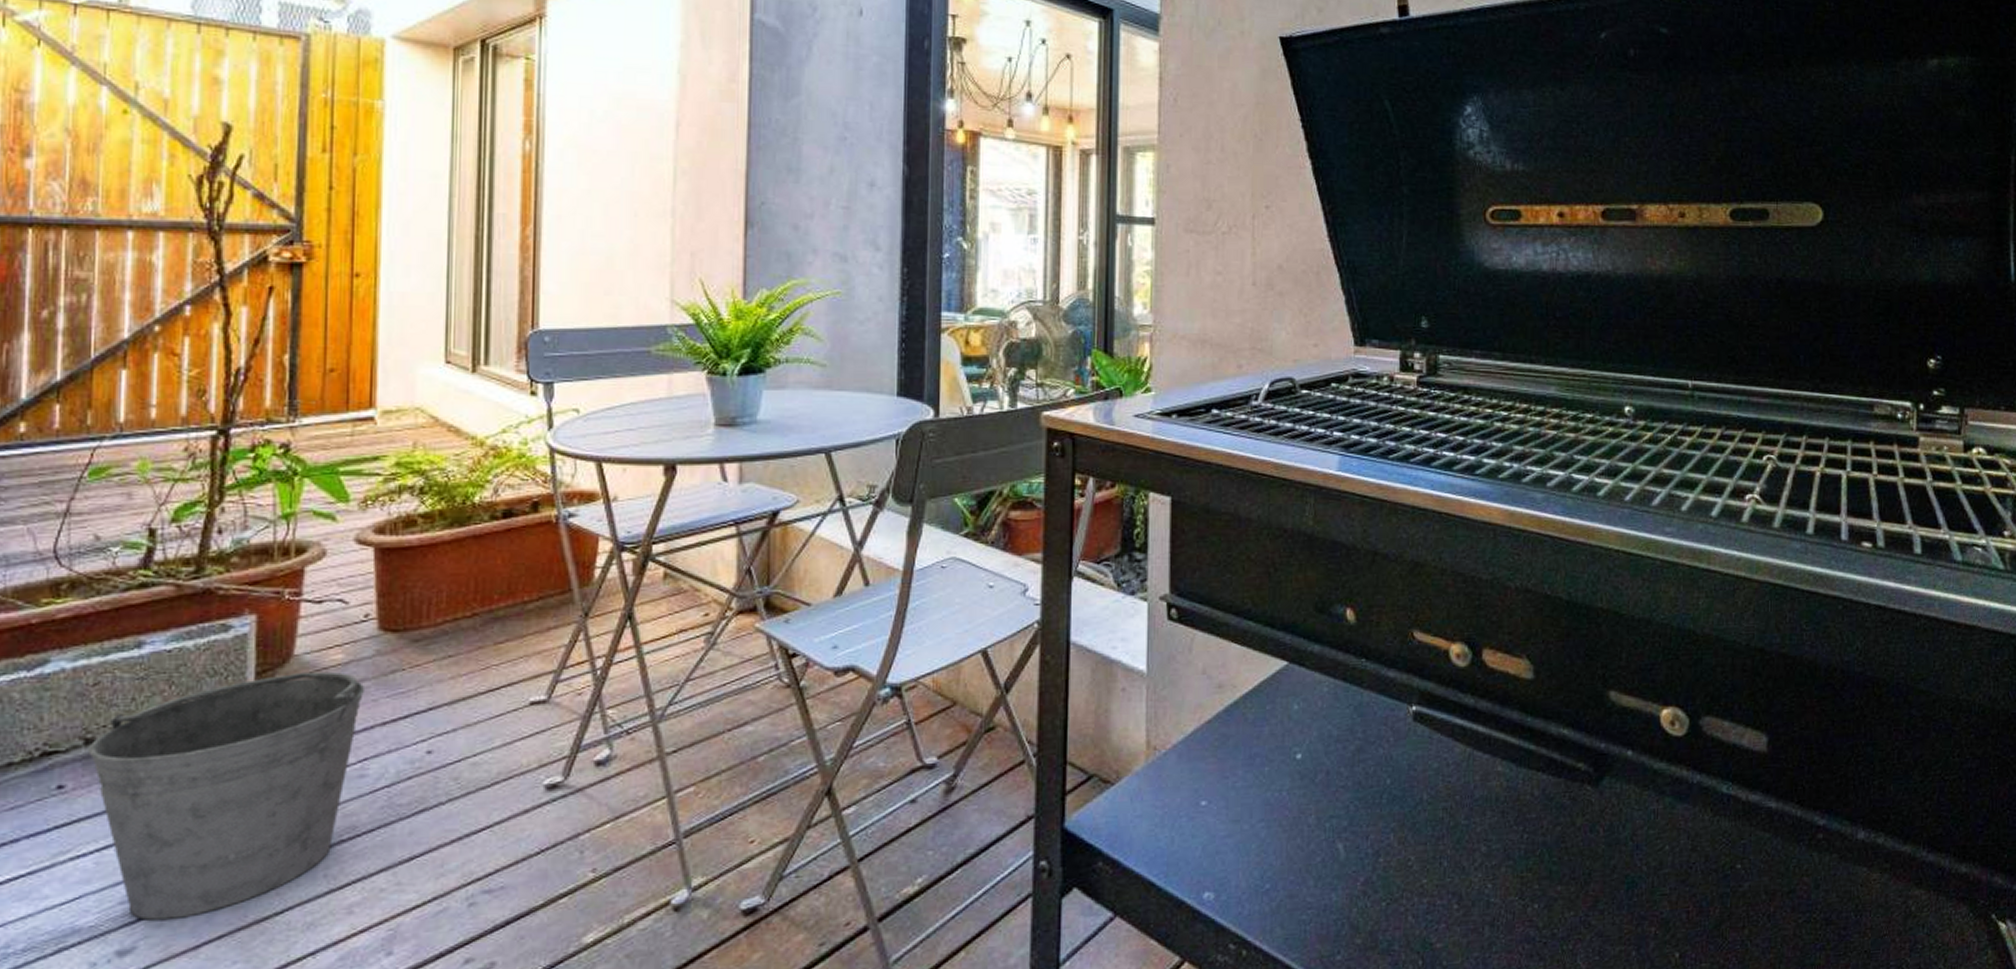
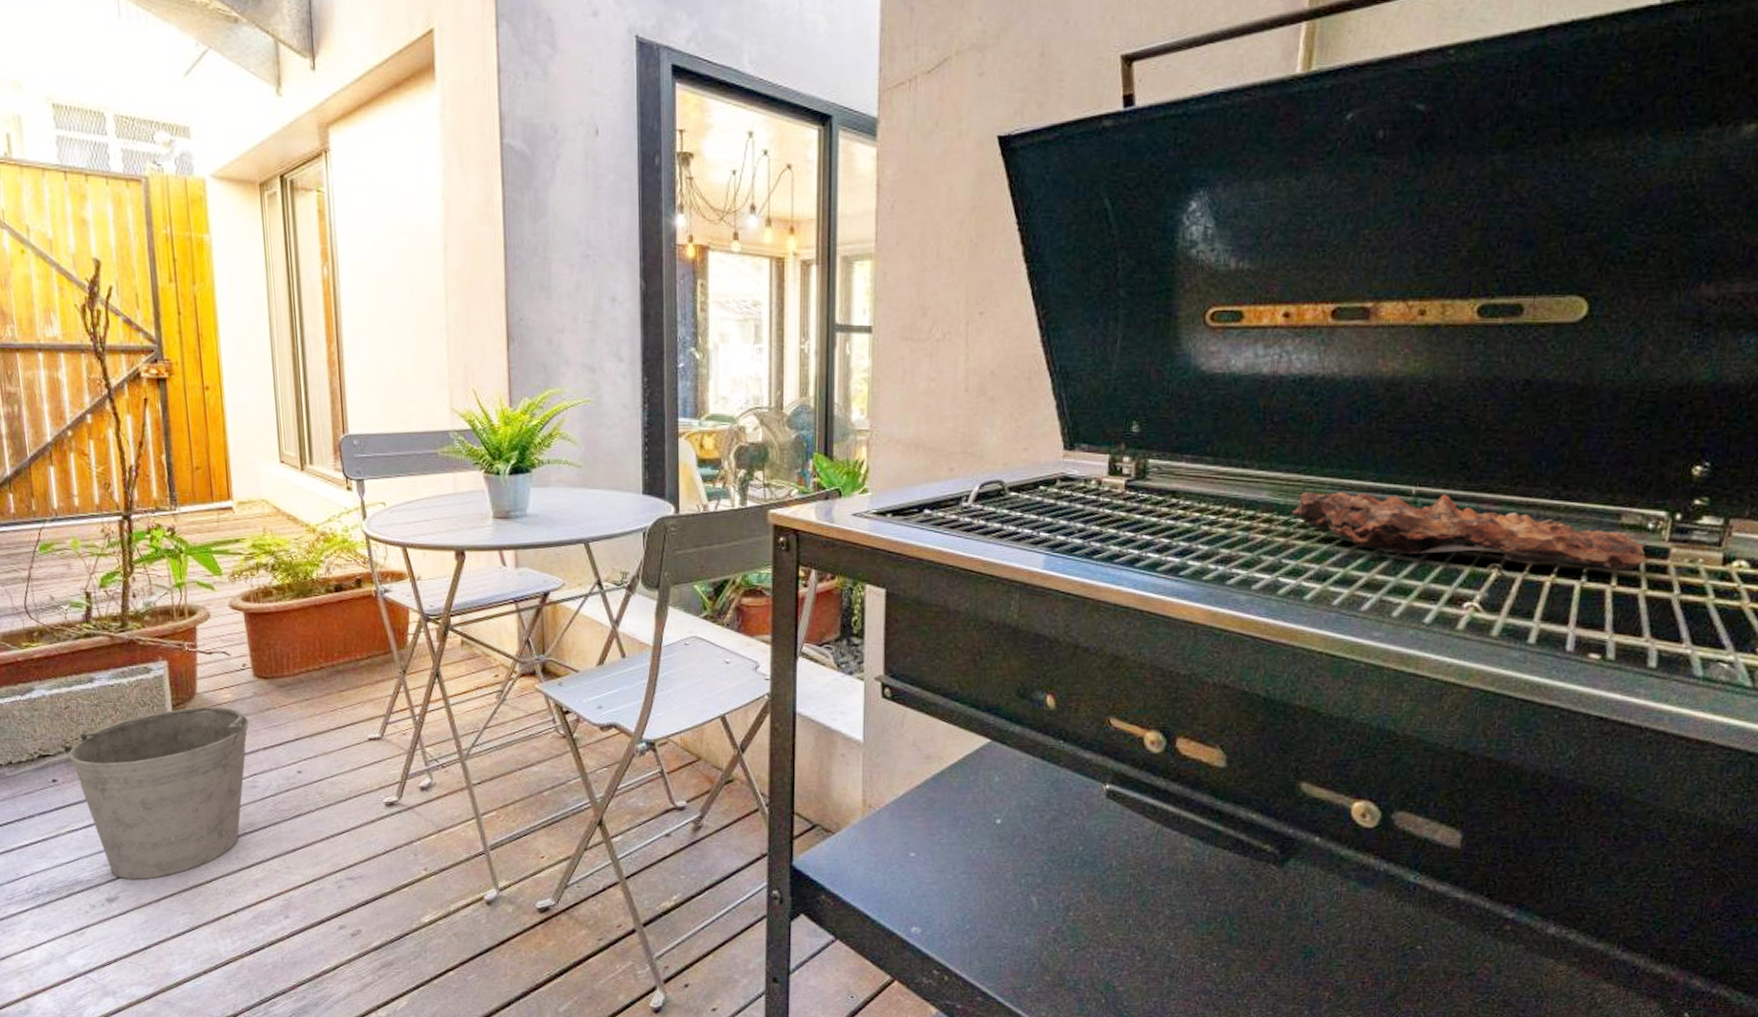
steak: none [1580,386,1900,459] -> present [1292,492,1647,571]

